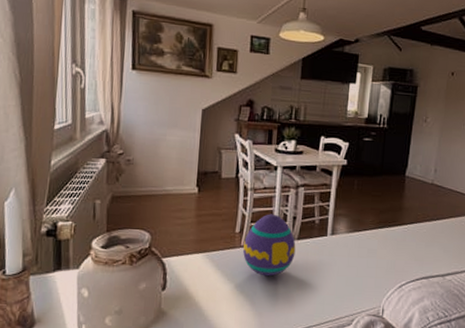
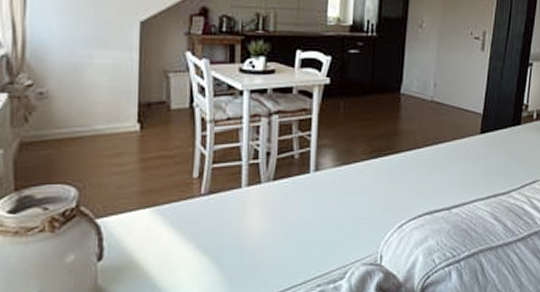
decorative egg: present [242,214,296,277] -> none [203,150,272,230]

